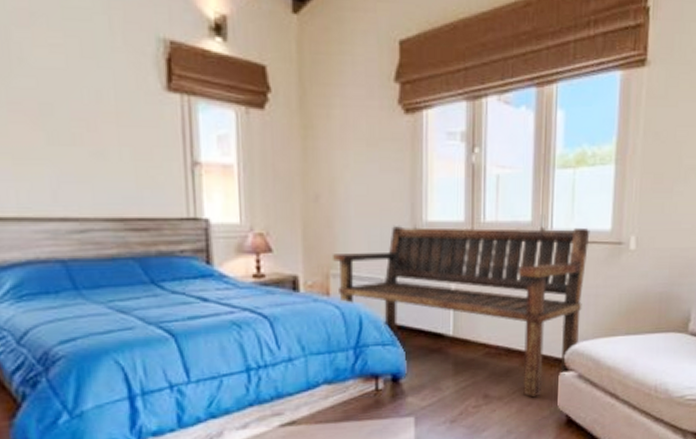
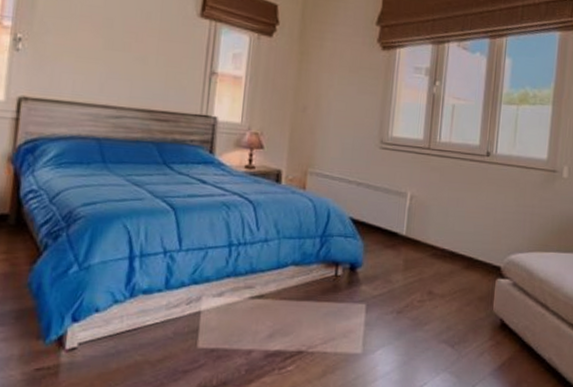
bench: present [332,226,590,398] -> none [311,138,529,299]

